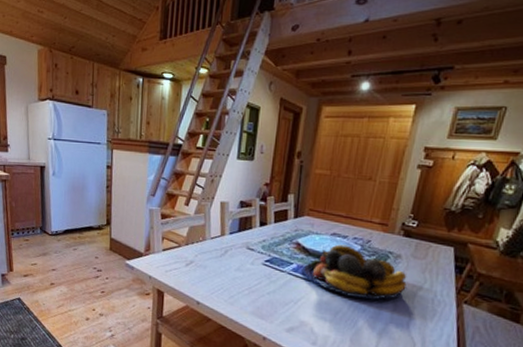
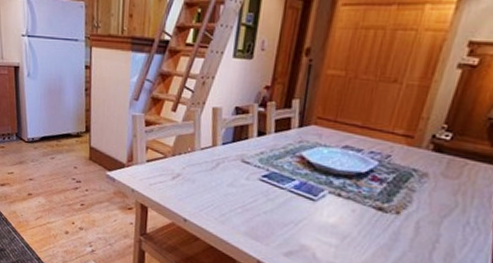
fruit bowl: present [301,244,407,300] -> none [305,159,434,225]

